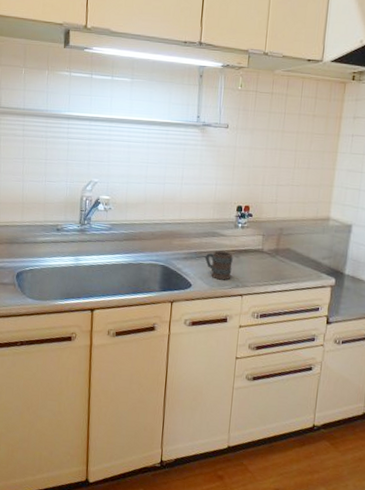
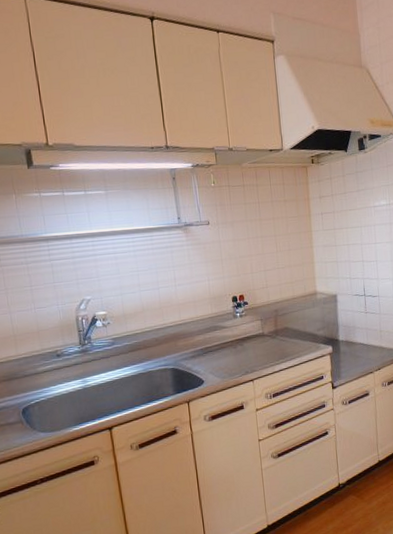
mug: present [204,250,233,280] -> none [211,342,240,370]

